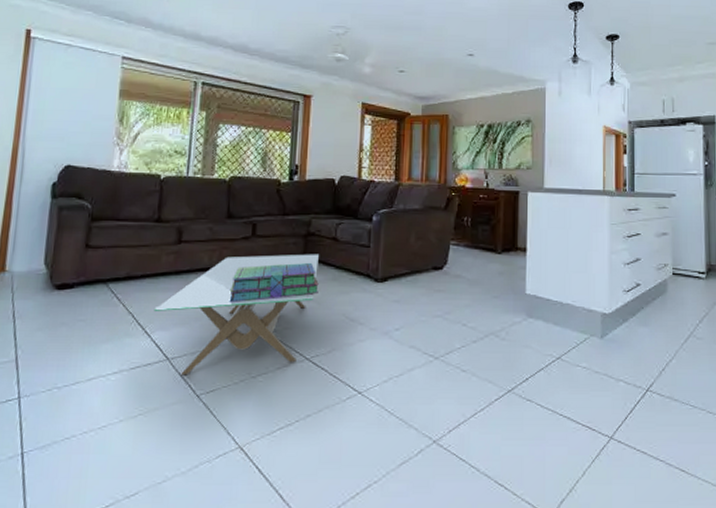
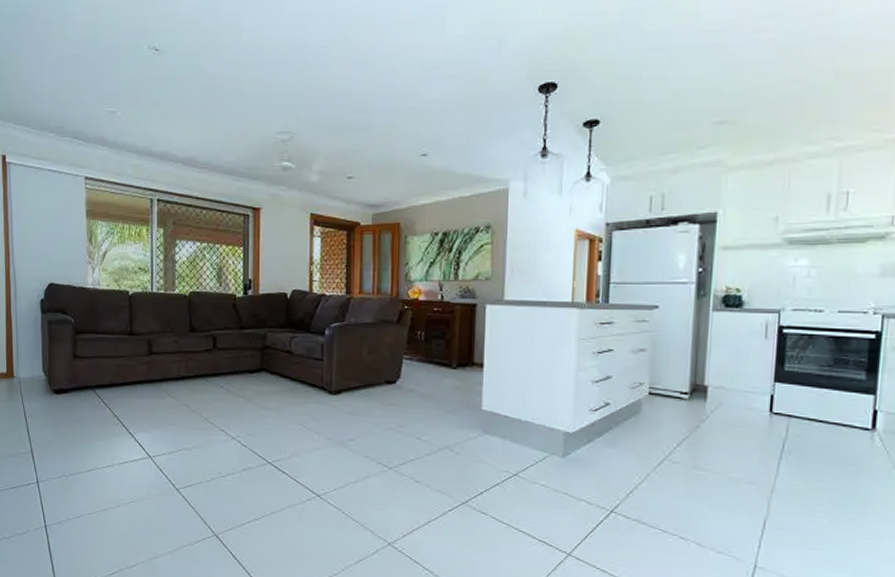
coffee table: present [153,254,319,376] -> none [134,366,275,472]
stack of books: present [229,262,319,303] -> none [197,374,276,410]

